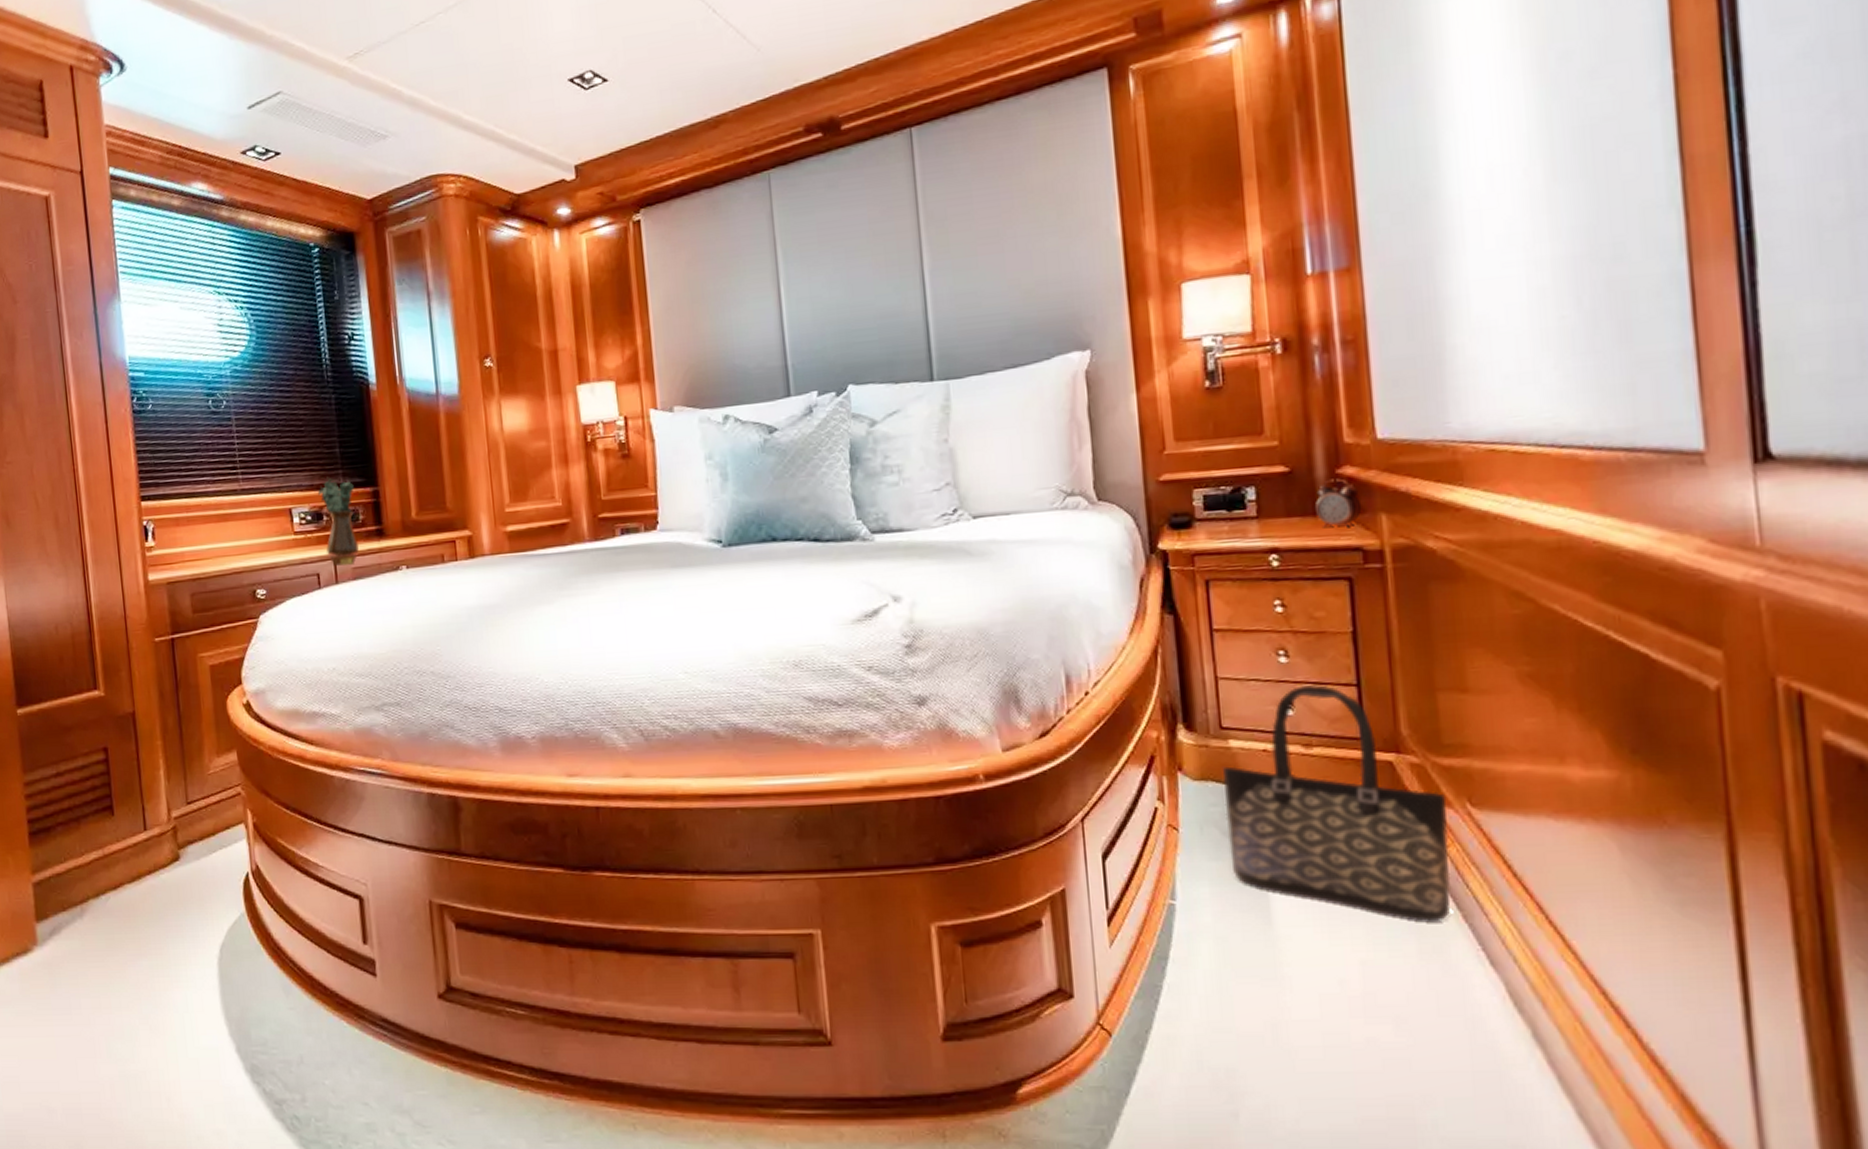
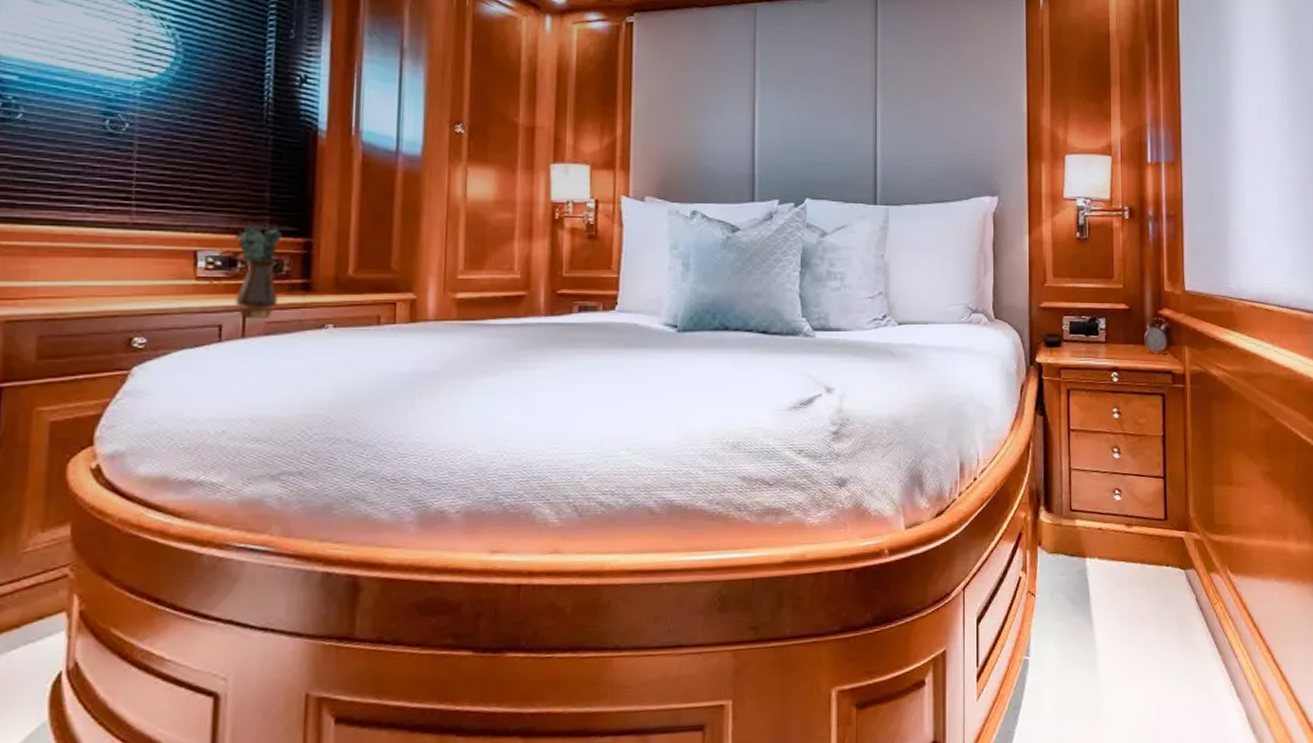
tote bag: present [1223,684,1451,921] -> none [1069,476,1216,664]

